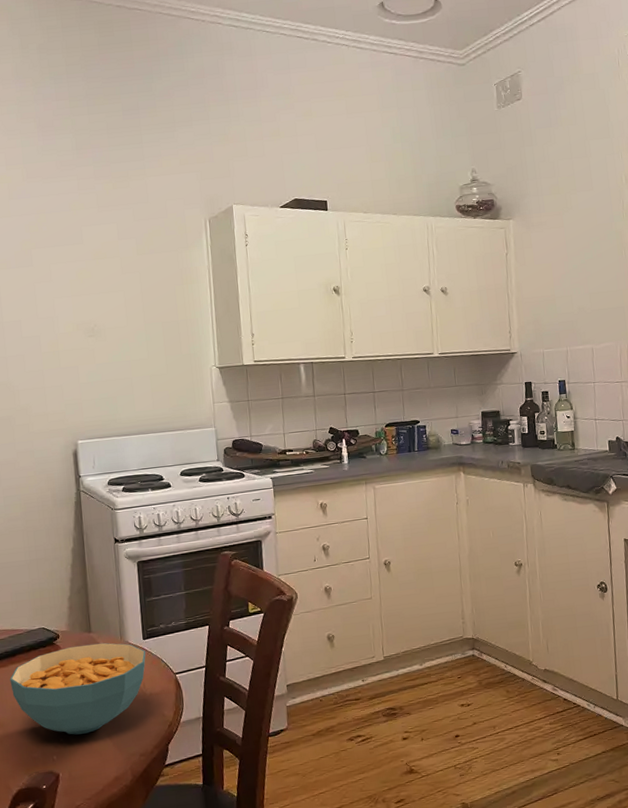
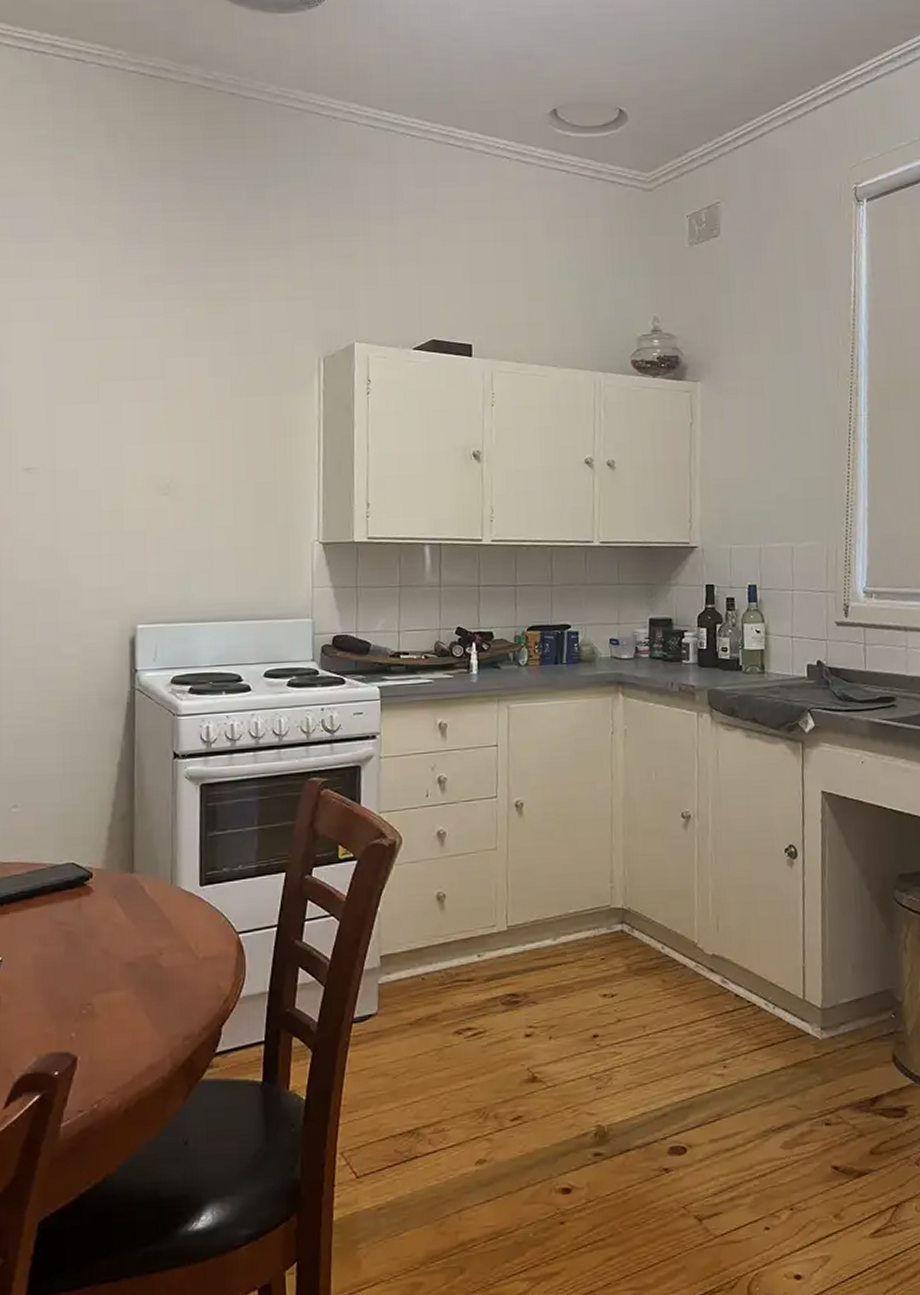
cereal bowl: present [10,642,146,735] -> none [24,887,203,1006]

